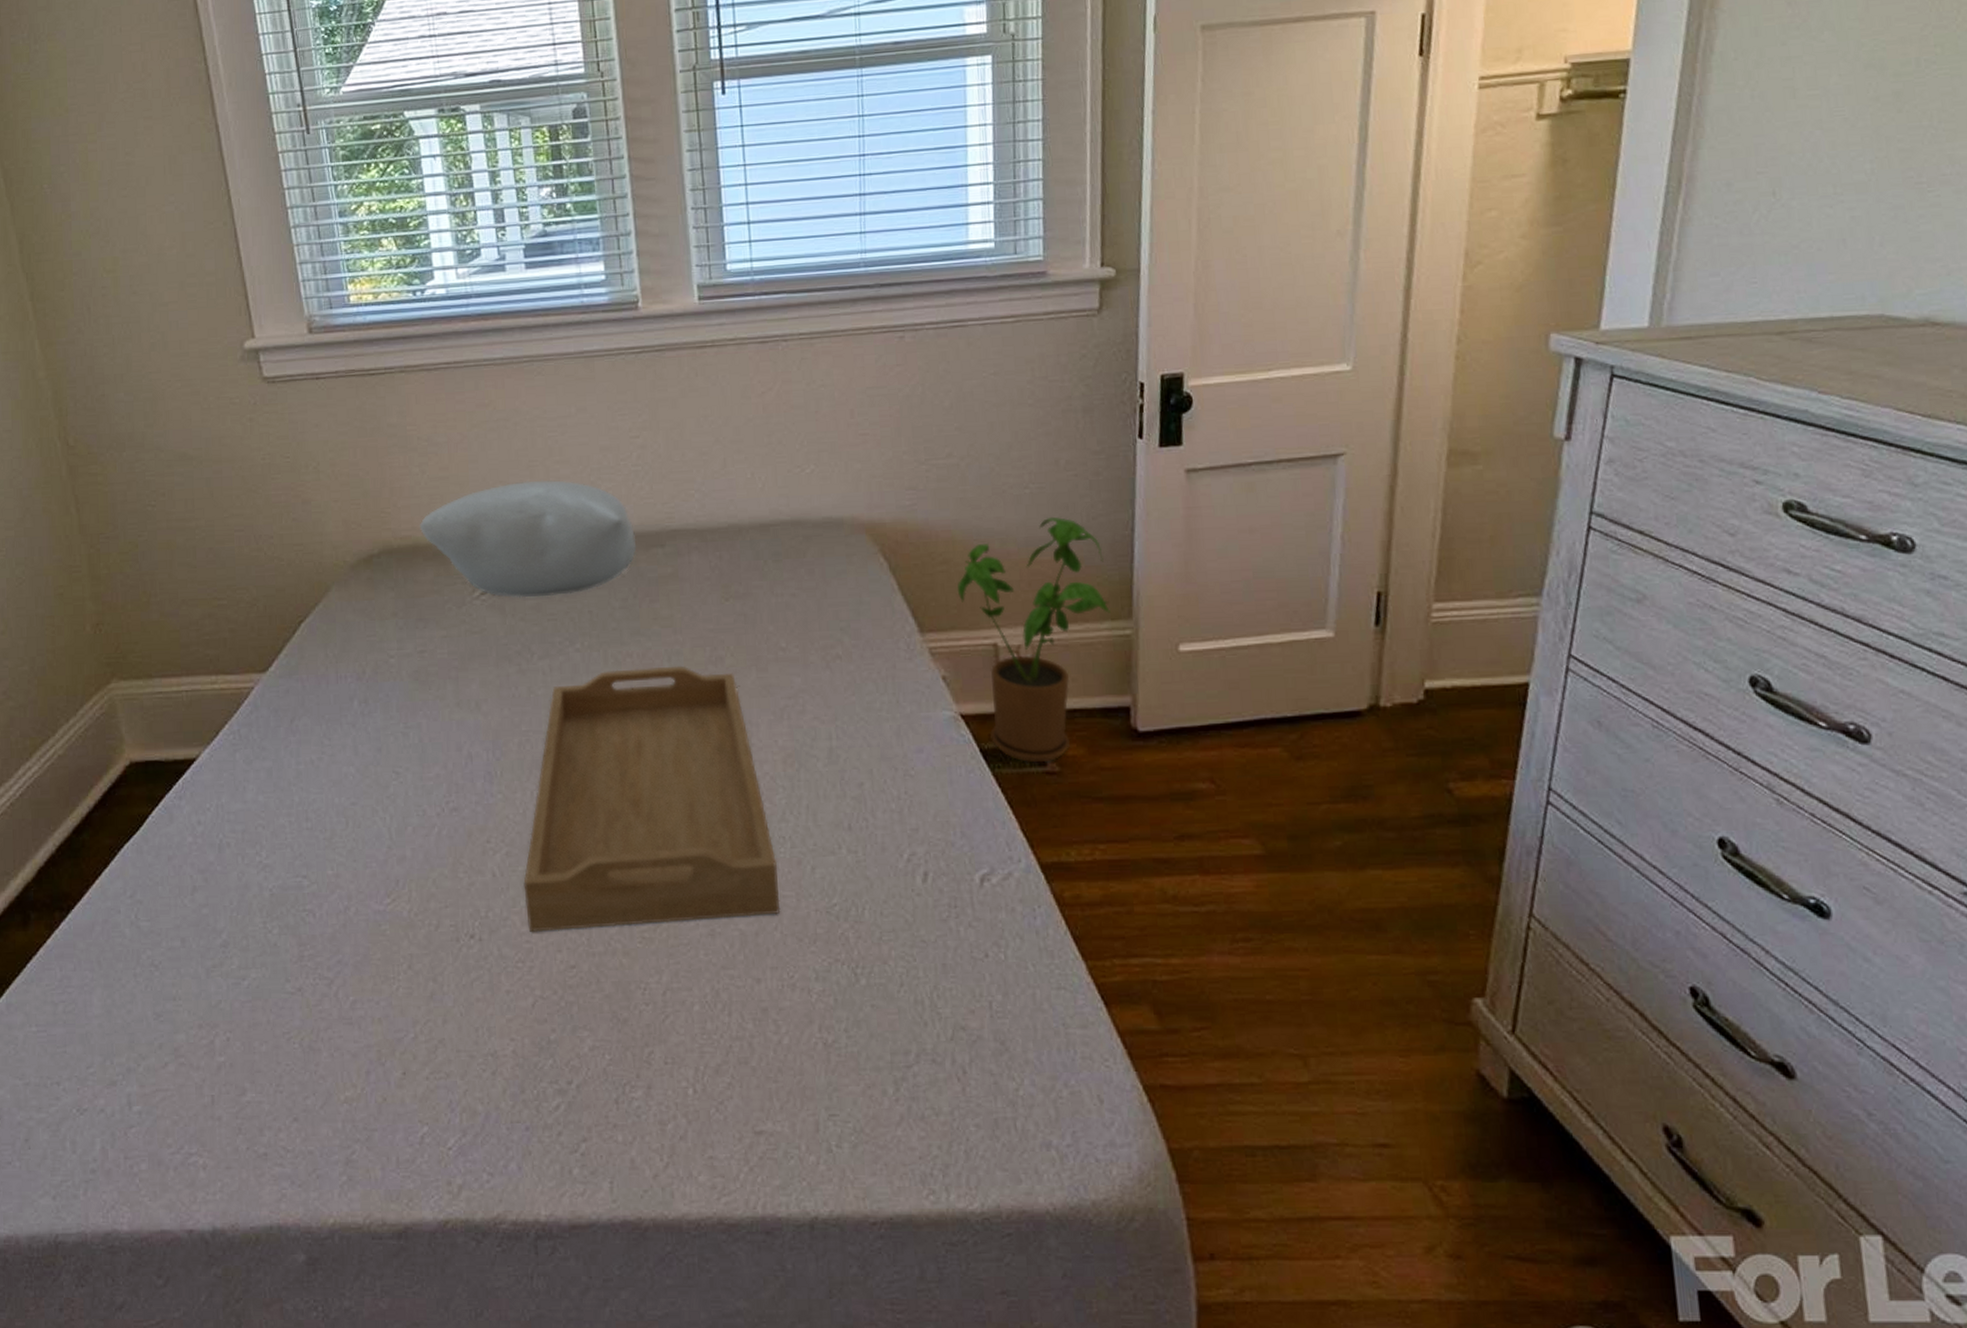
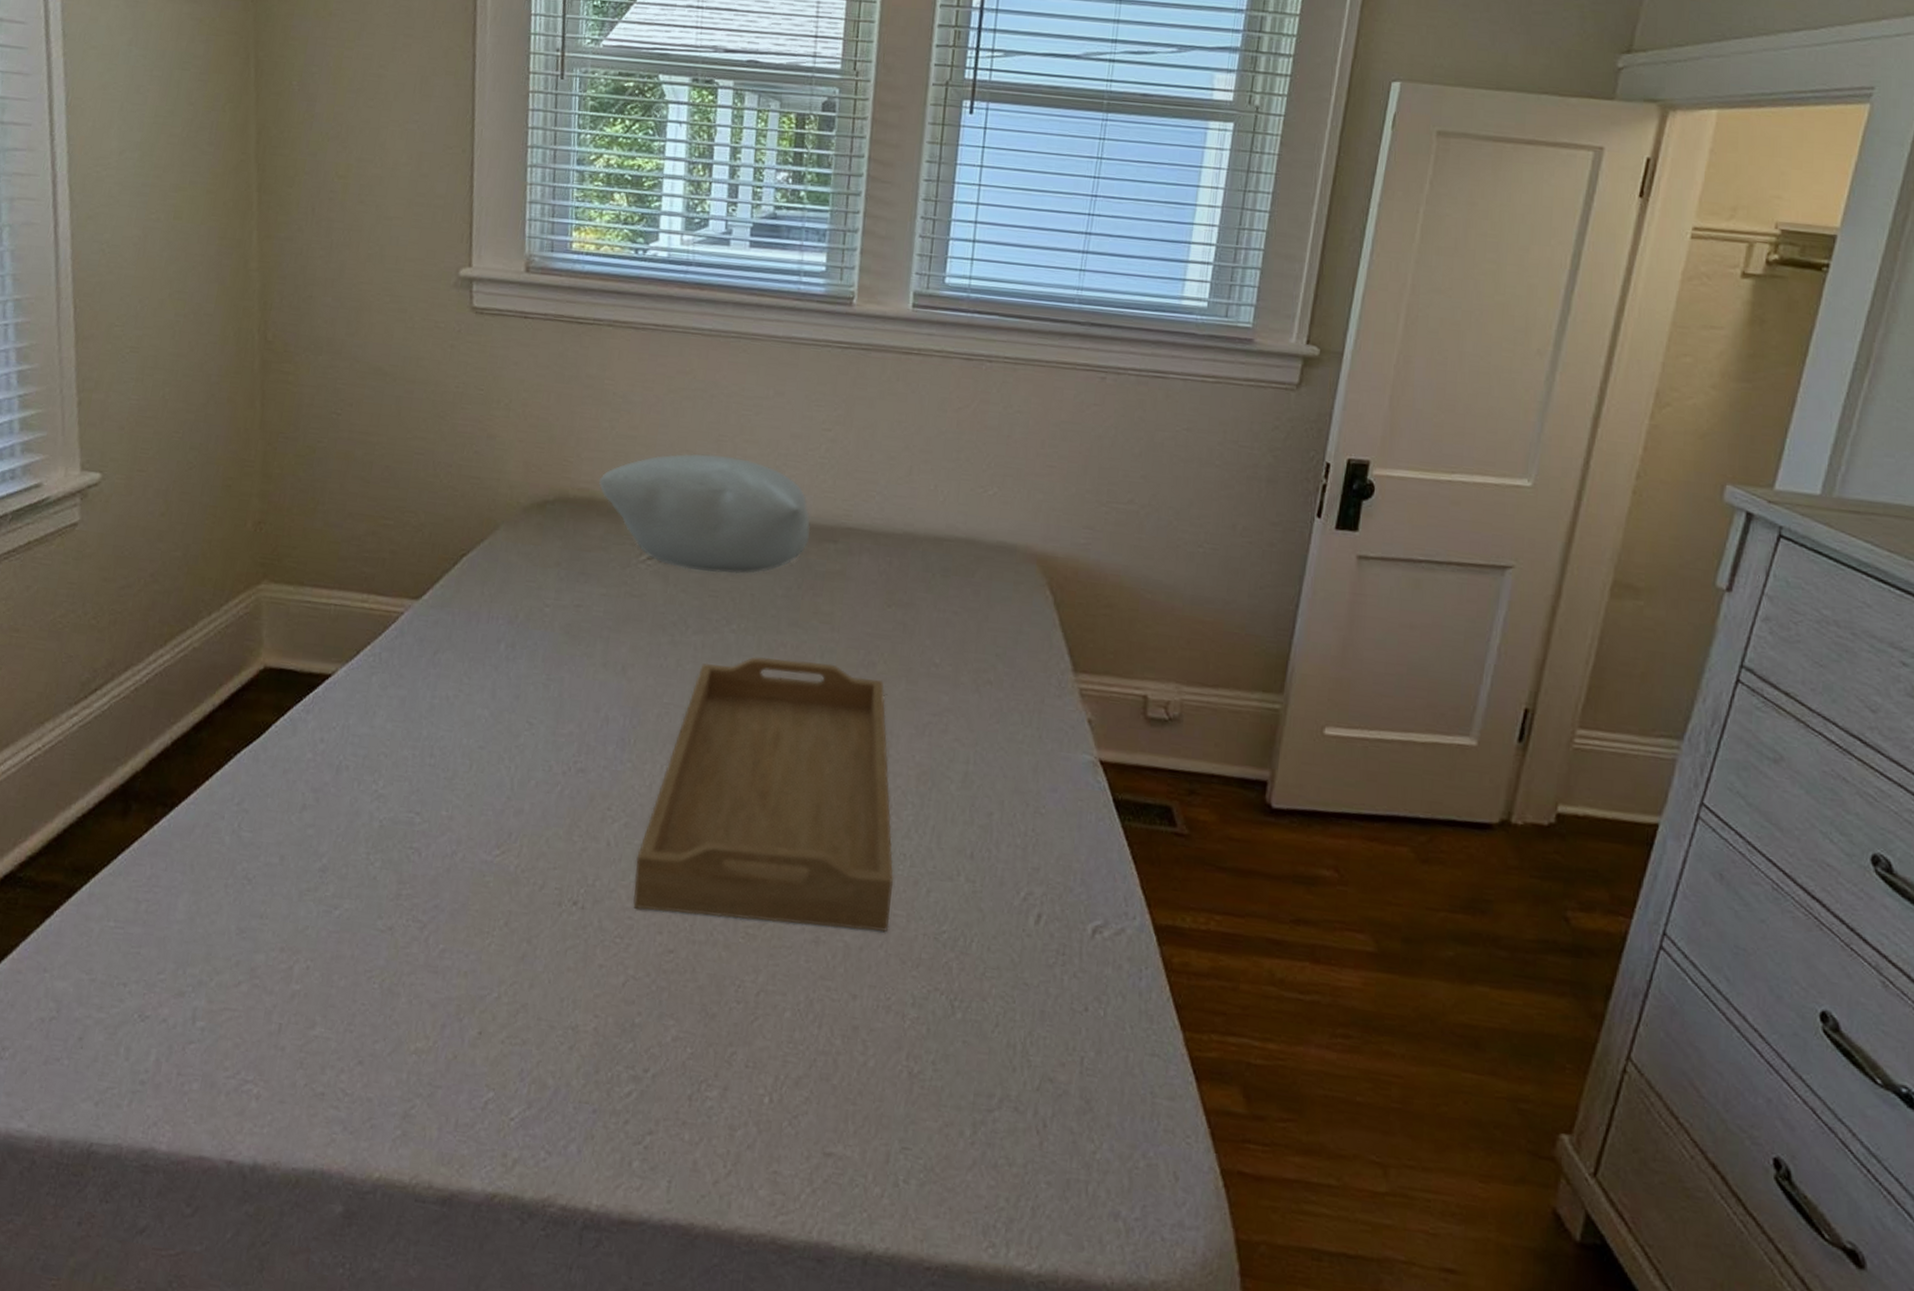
house plant: present [957,516,1110,763] -> none [1116,579,1264,823]

